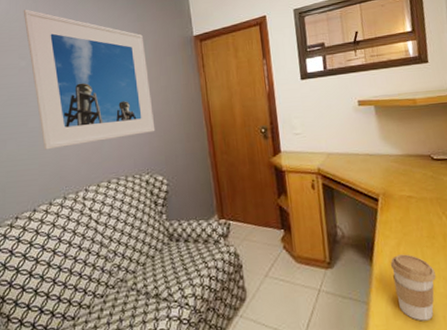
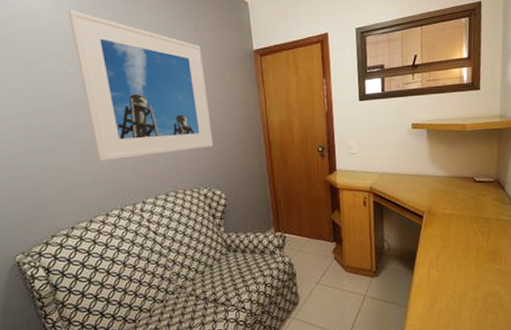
coffee cup: present [390,254,436,321] -> none [429,265,467,321]

